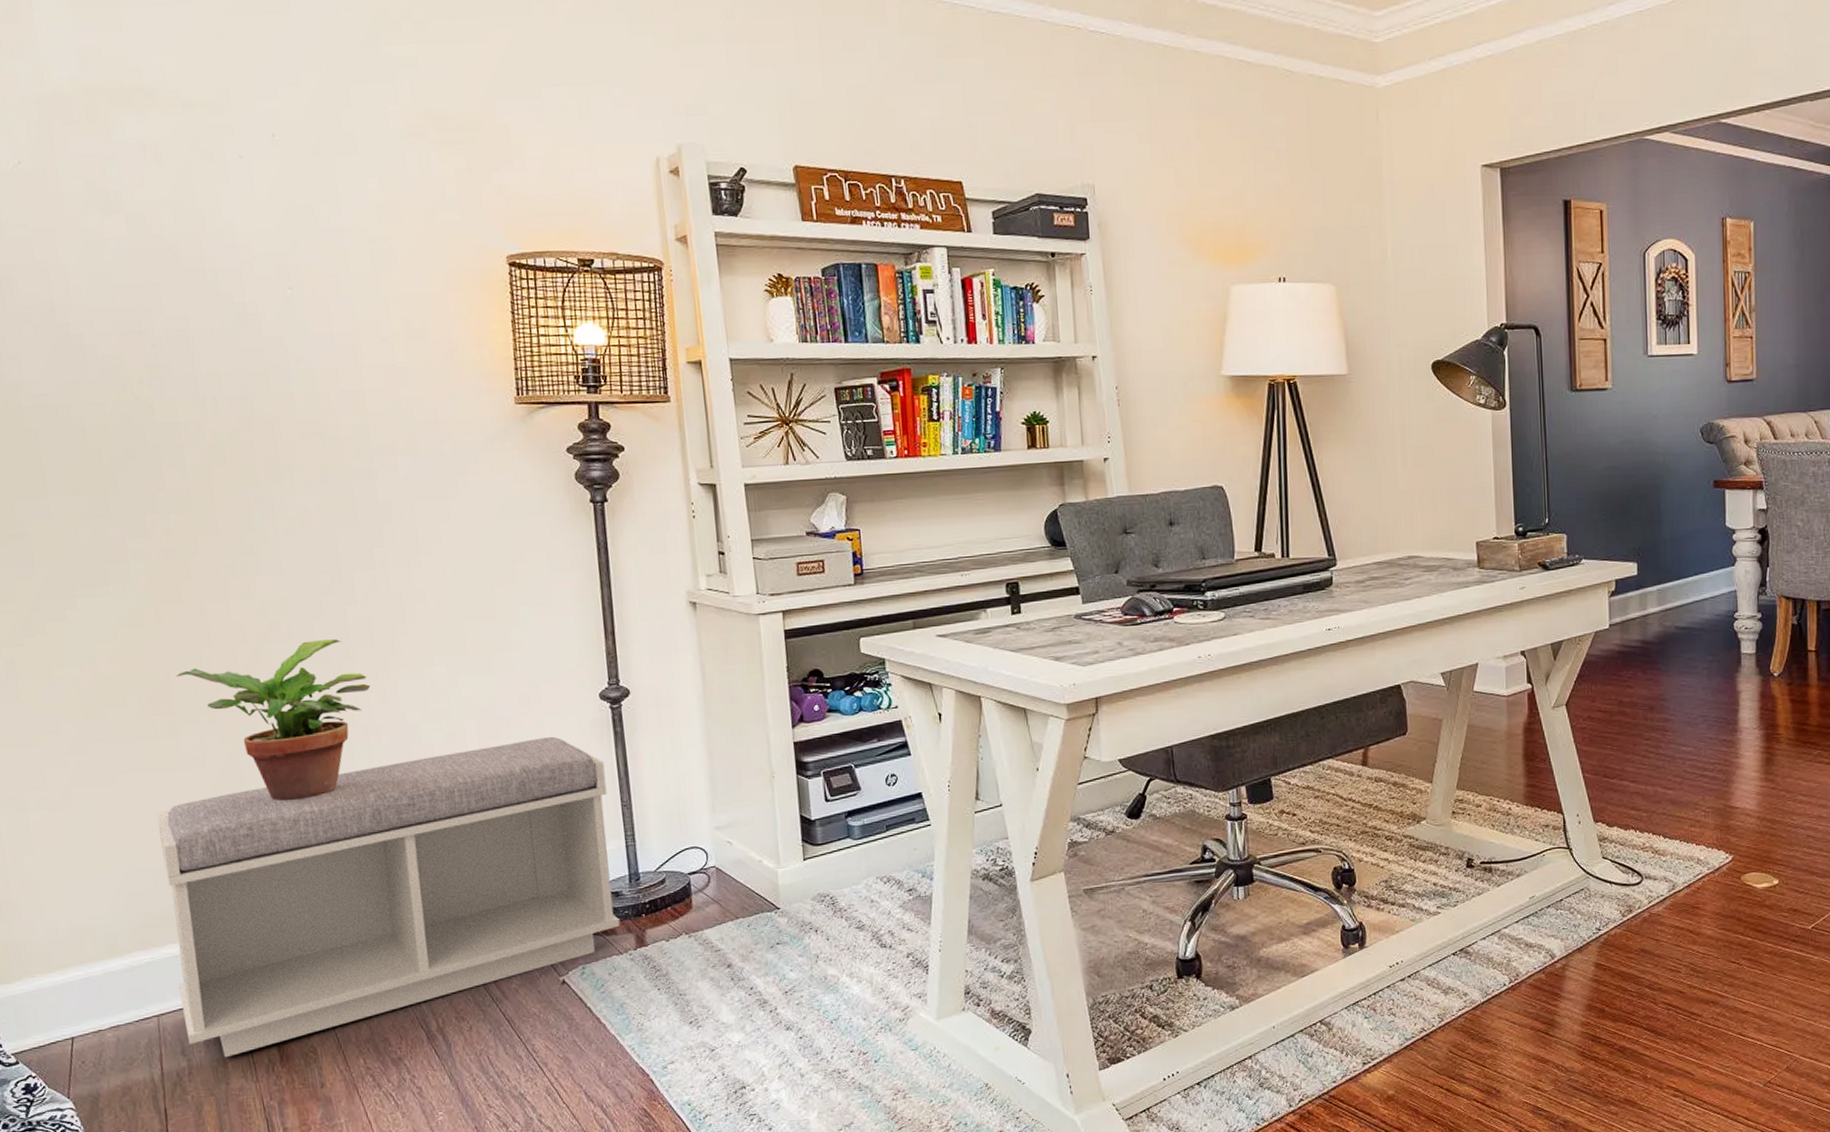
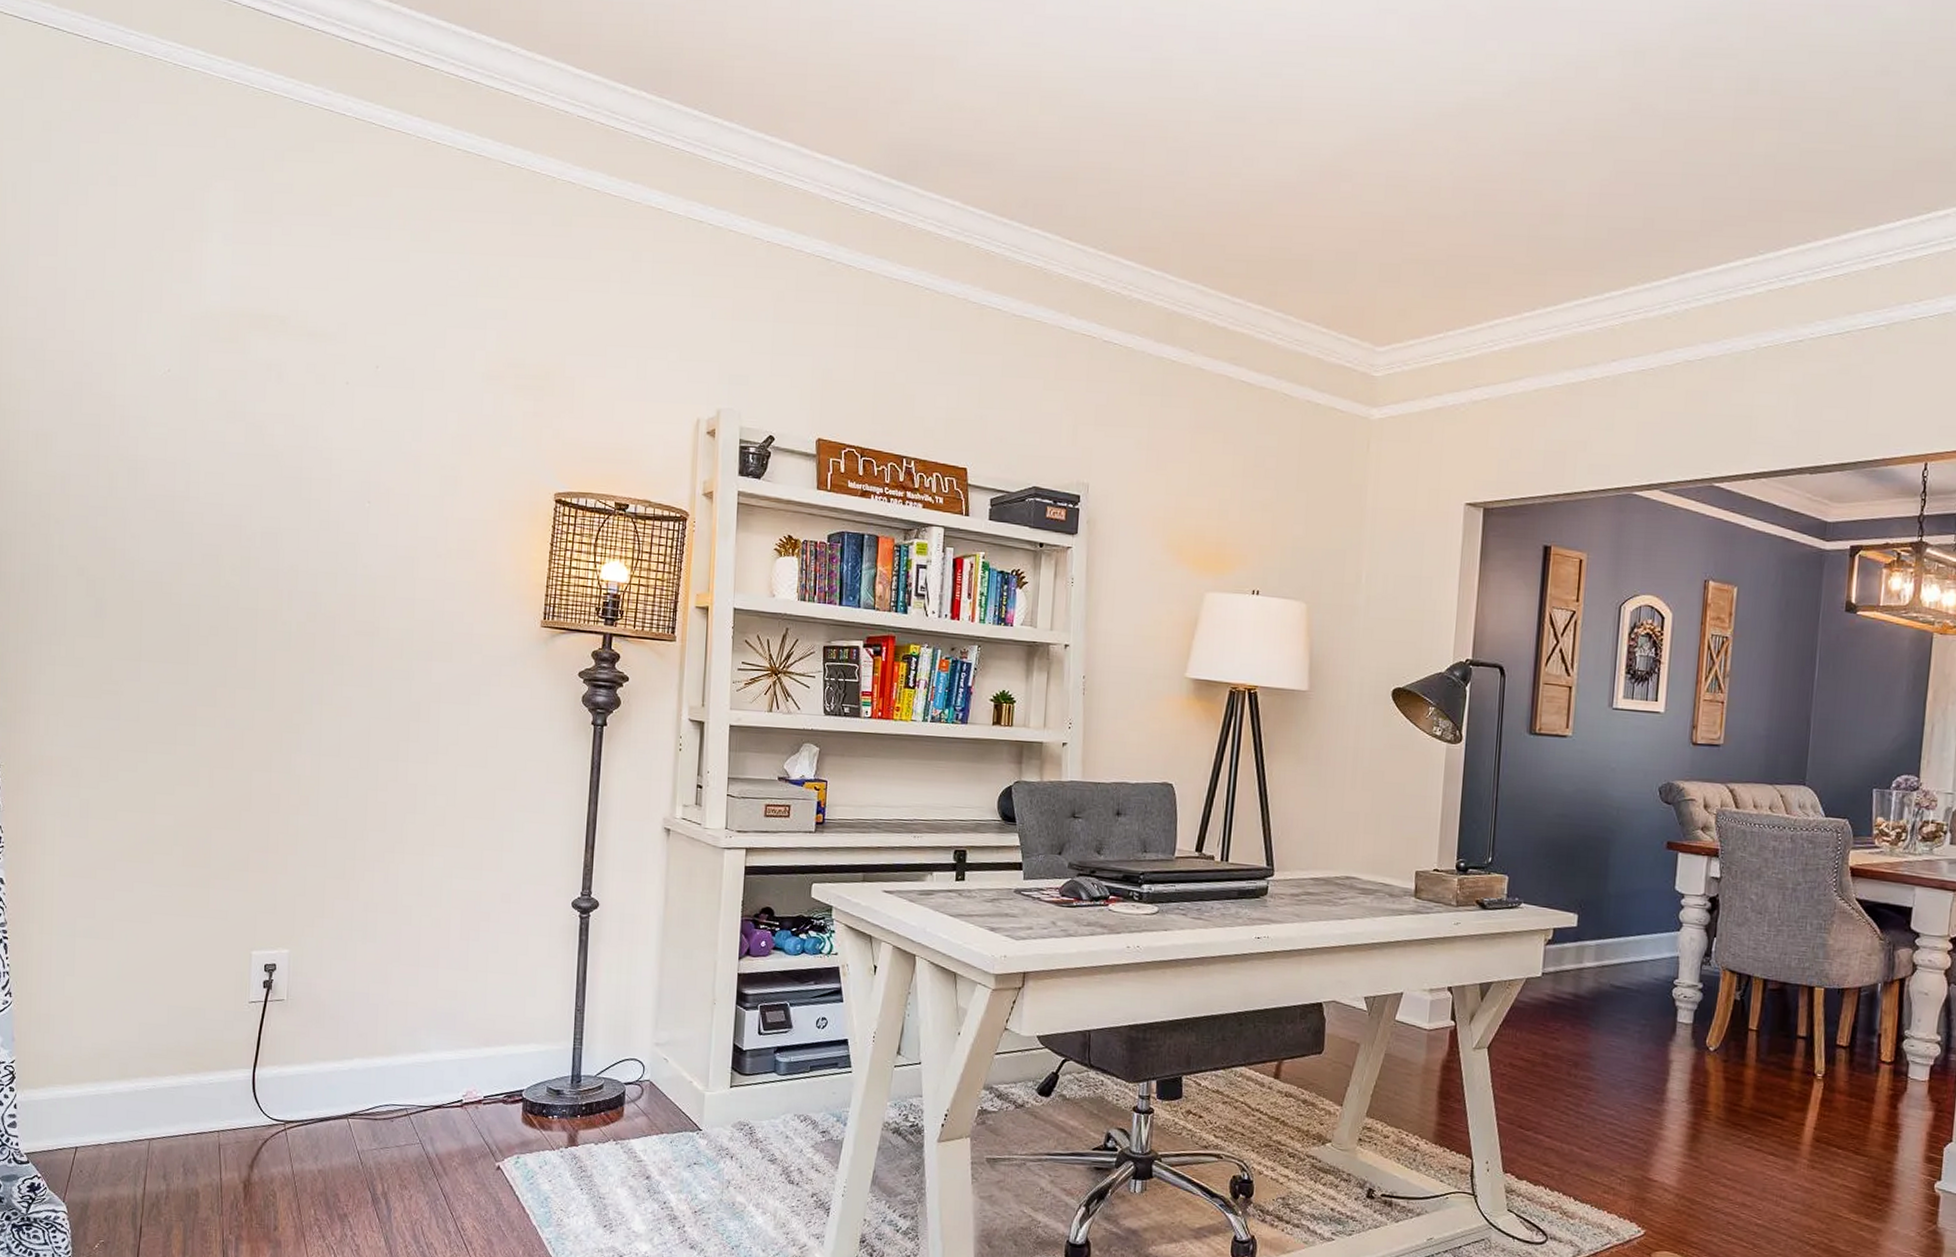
bench: present [157,736,620,1058] -> none [170,935,566,1188]
potted plant: present [175,639,371,801] -> none [216,818,377,961]

